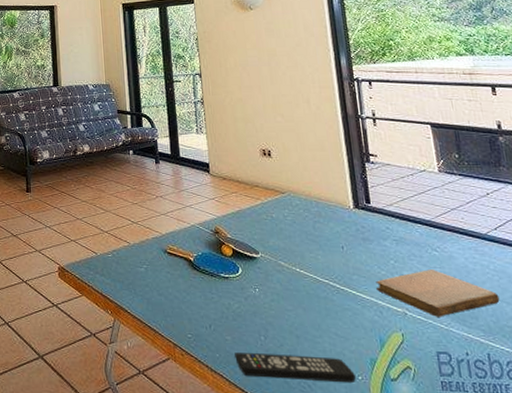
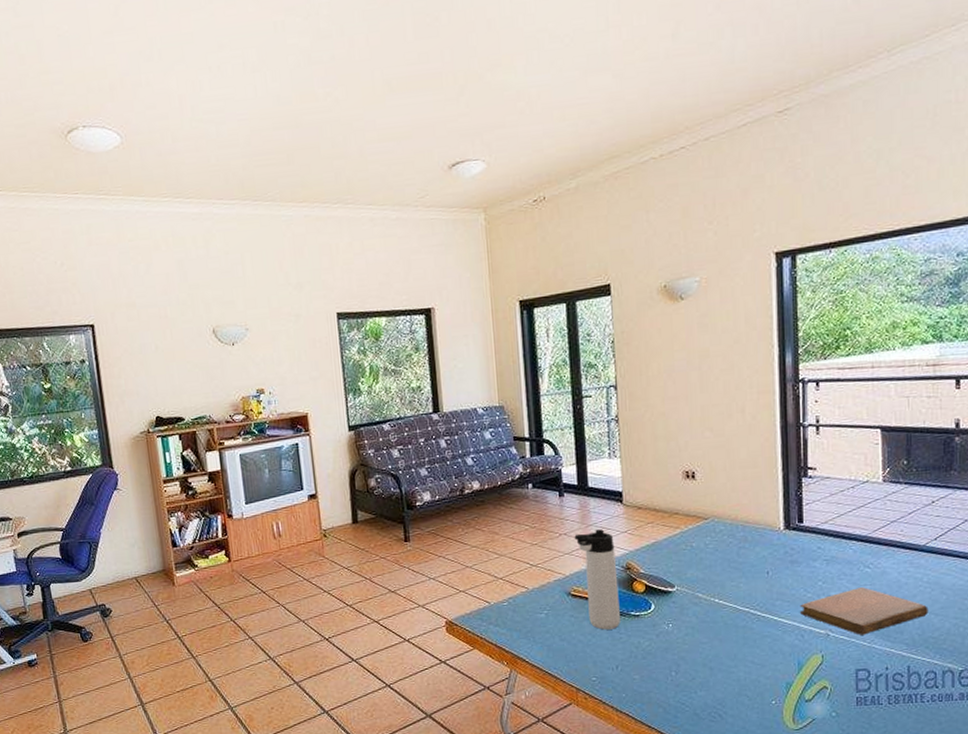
thermos bottle: none [169,195,212,289] -> present [574,529,620,630]
remote control: present [235,352,356,382] -> none [642,685,769,712]

